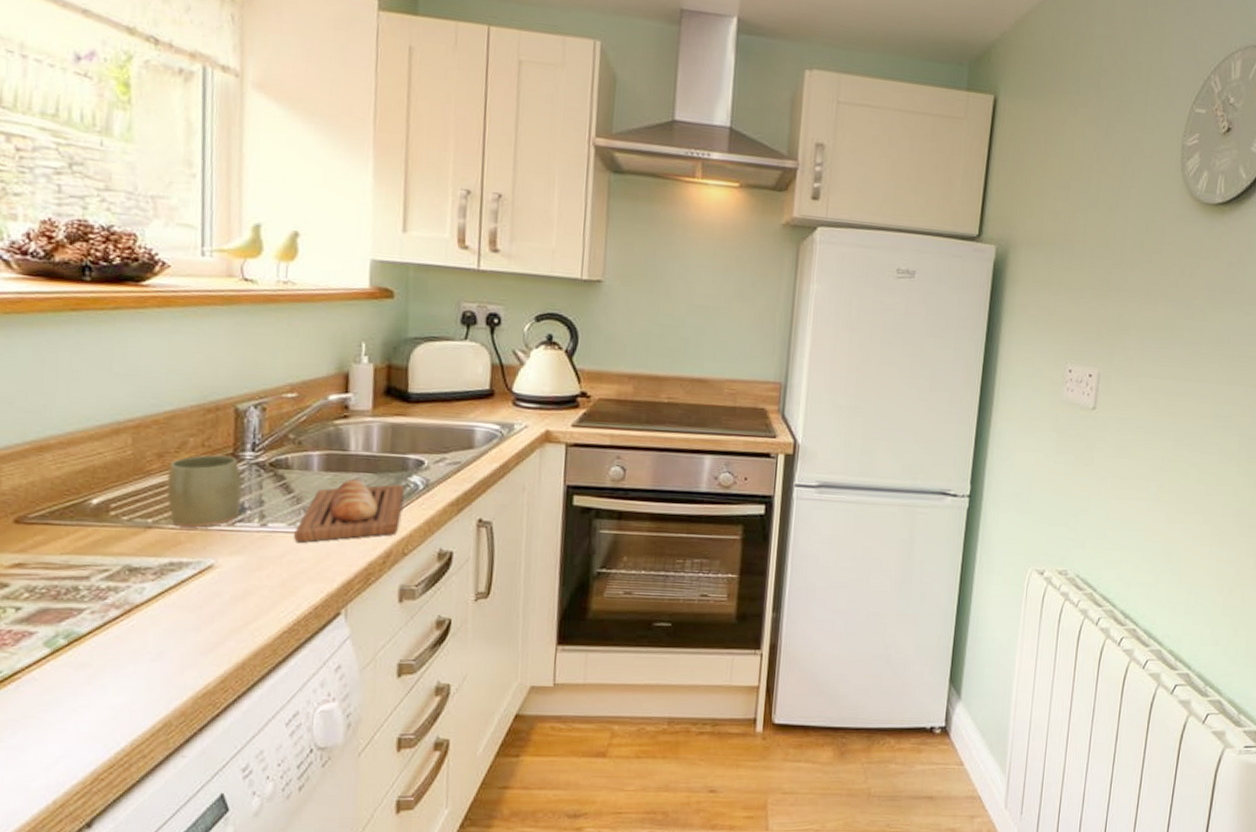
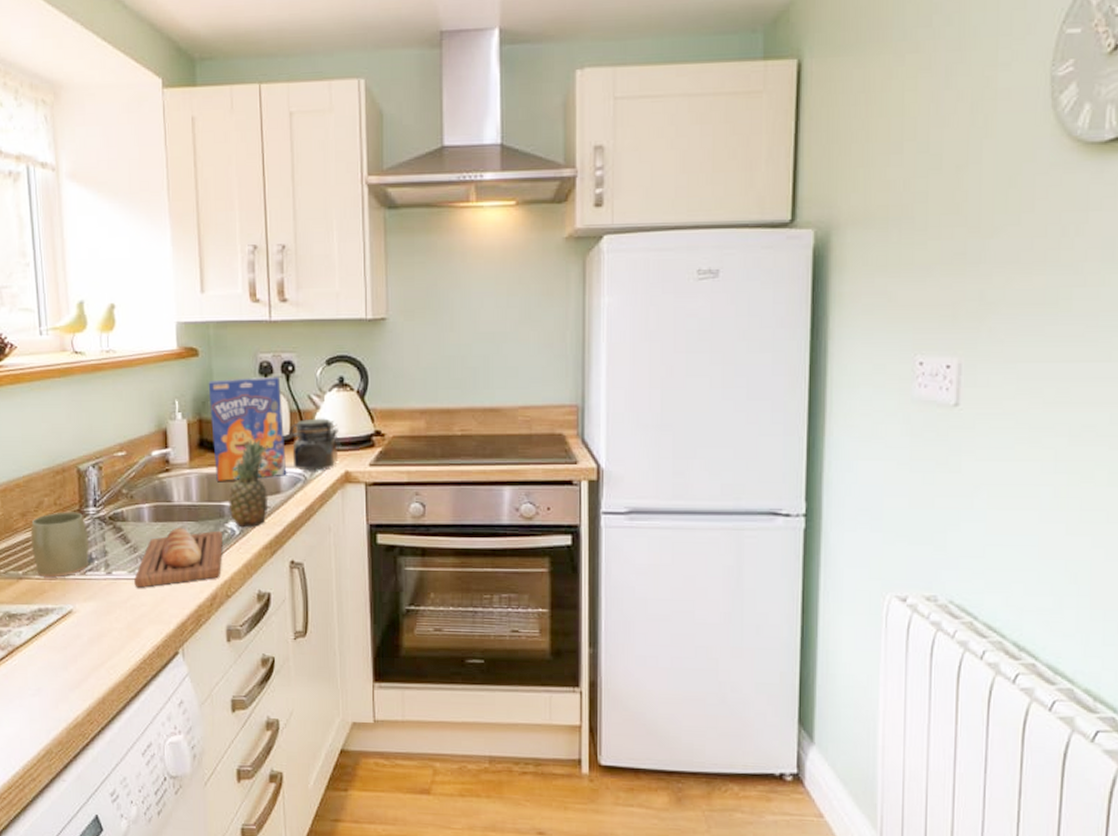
cereal box: none [401,325,484,433] -> present [208,376,287,481]
fruit: none [413,390,465,482] -> present [228,439,269,527]
jar: none [486,374,544,427] -> present [287,418,342,470]

